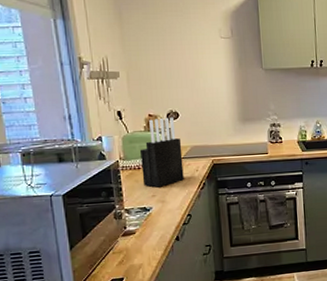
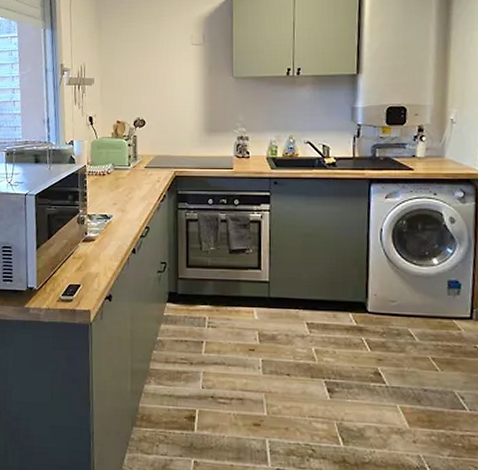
knife block: present [139,117,184,188] -> none [105,124,146,196]

